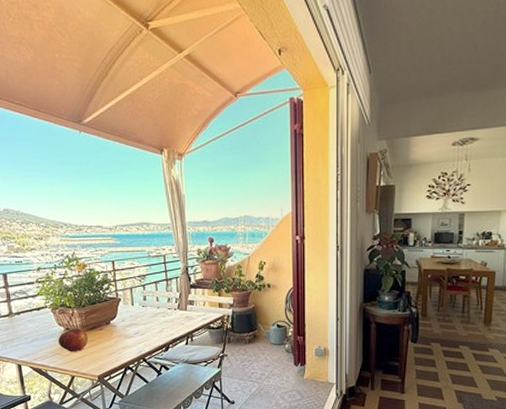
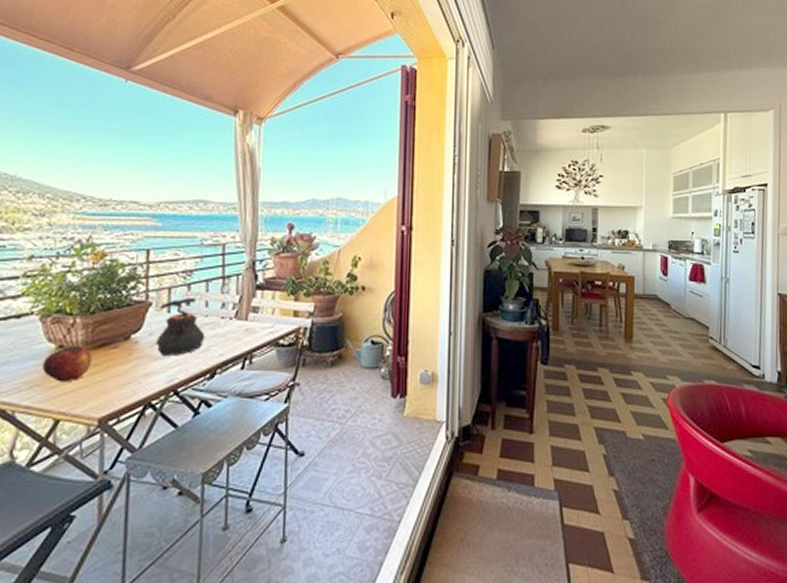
teapot: none [126,295,159,335] -> present [155,298,205,356]

